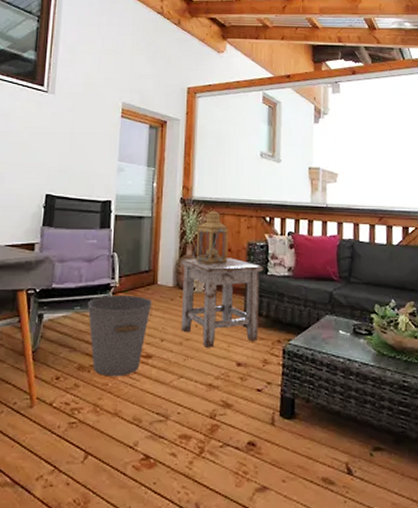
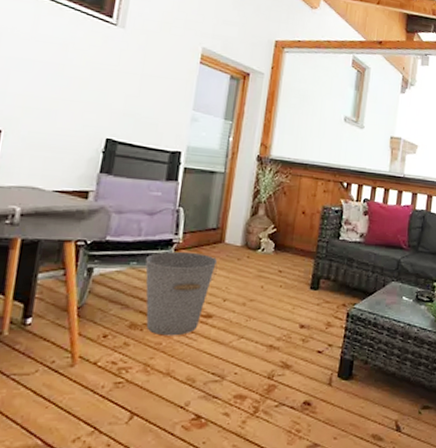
stool: present [179,258,263,347] -> none [245,218,336,309]
lantern: present [193,211,229,263] -> none [265,171,305,225]

